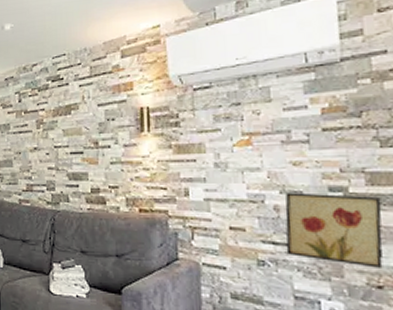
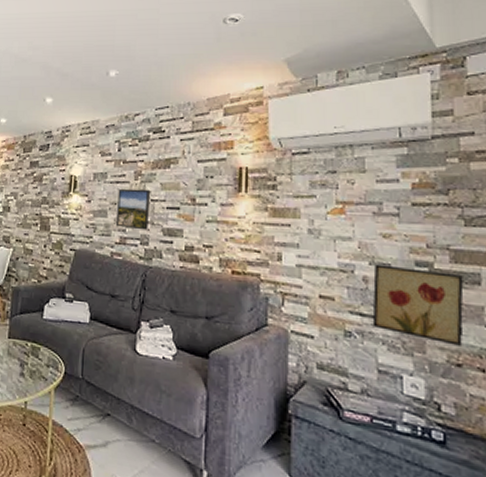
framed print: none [22,137,54,176] -> present [116,188,151,230]

